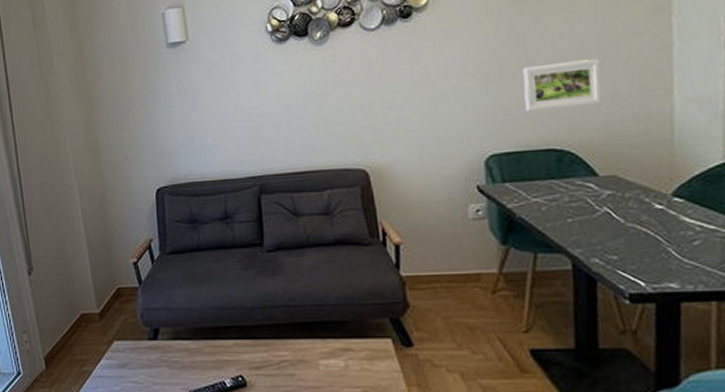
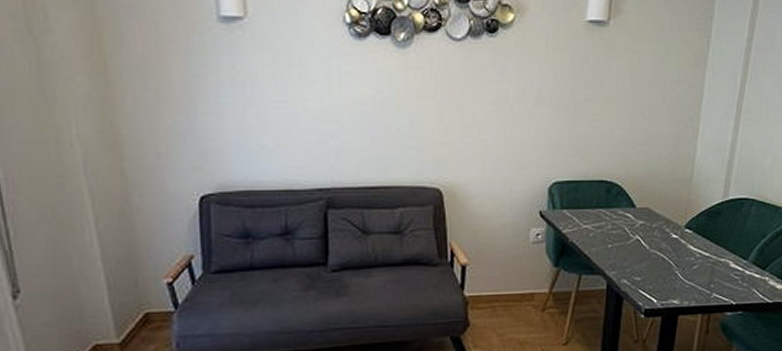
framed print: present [522,58,602,112] -> none [588,100,650,144]

